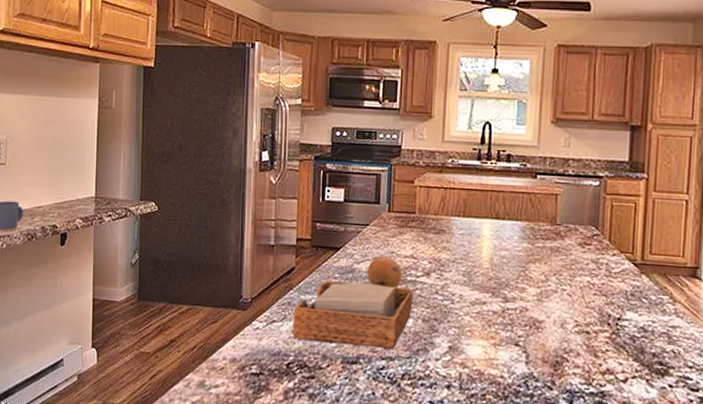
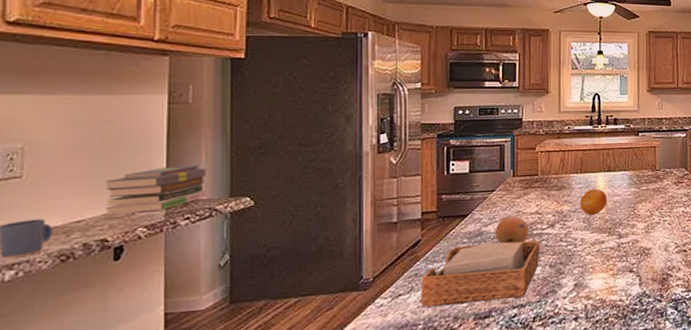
books: none [55,166,124,206] -> present [105,166,207,215]
fruit: none [460,237,493,269] -> present [580,188,608,215]

